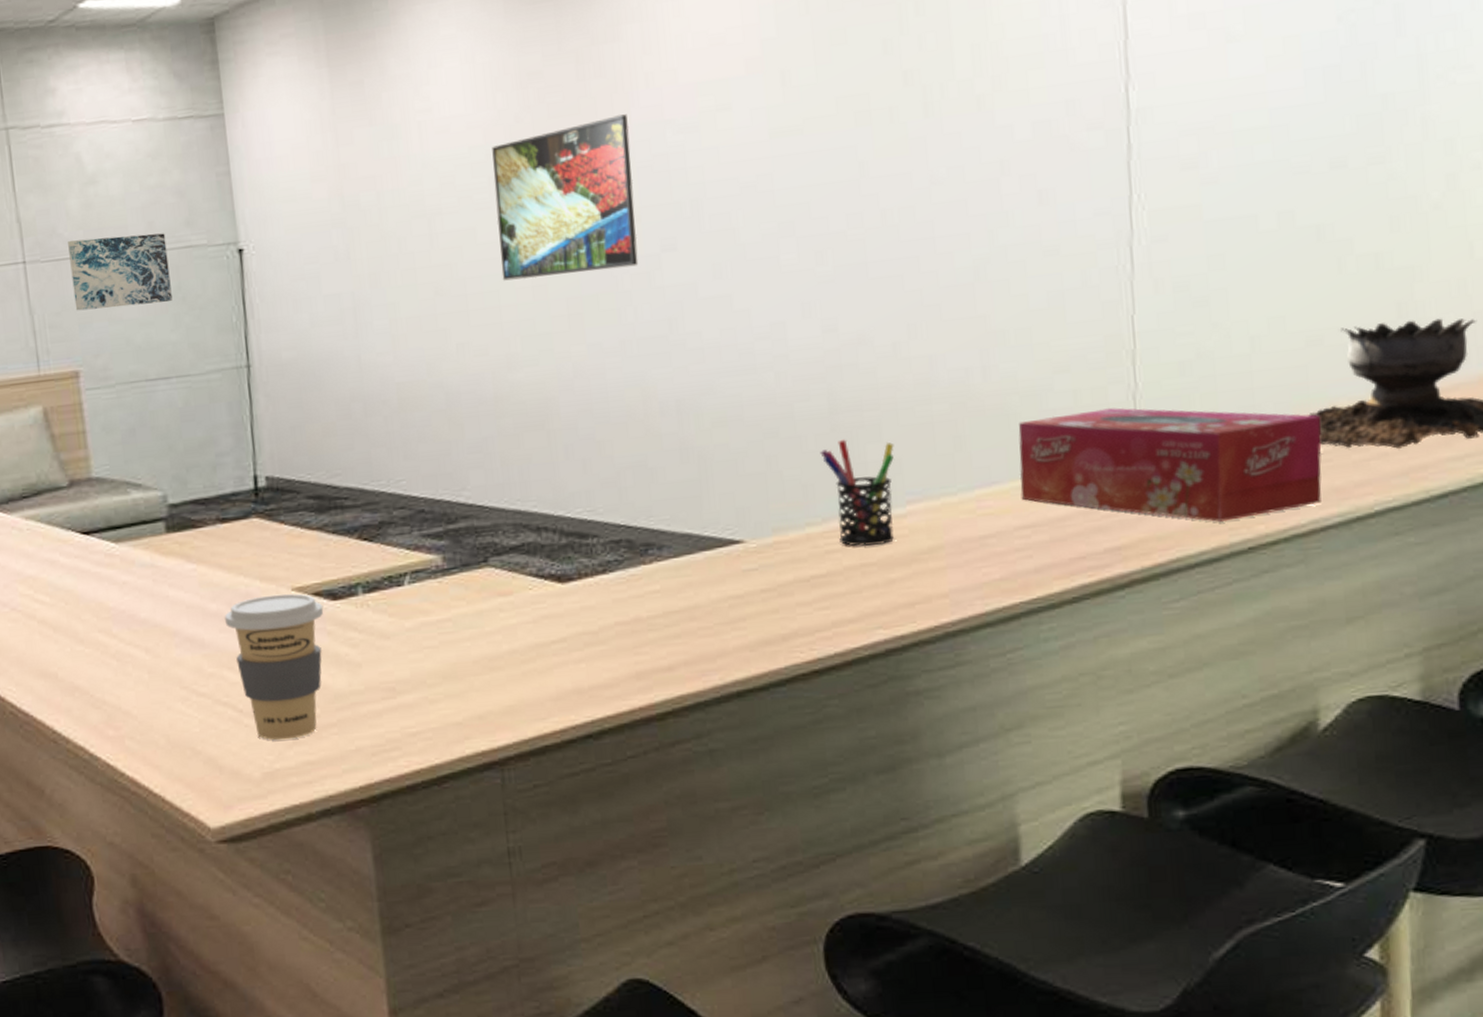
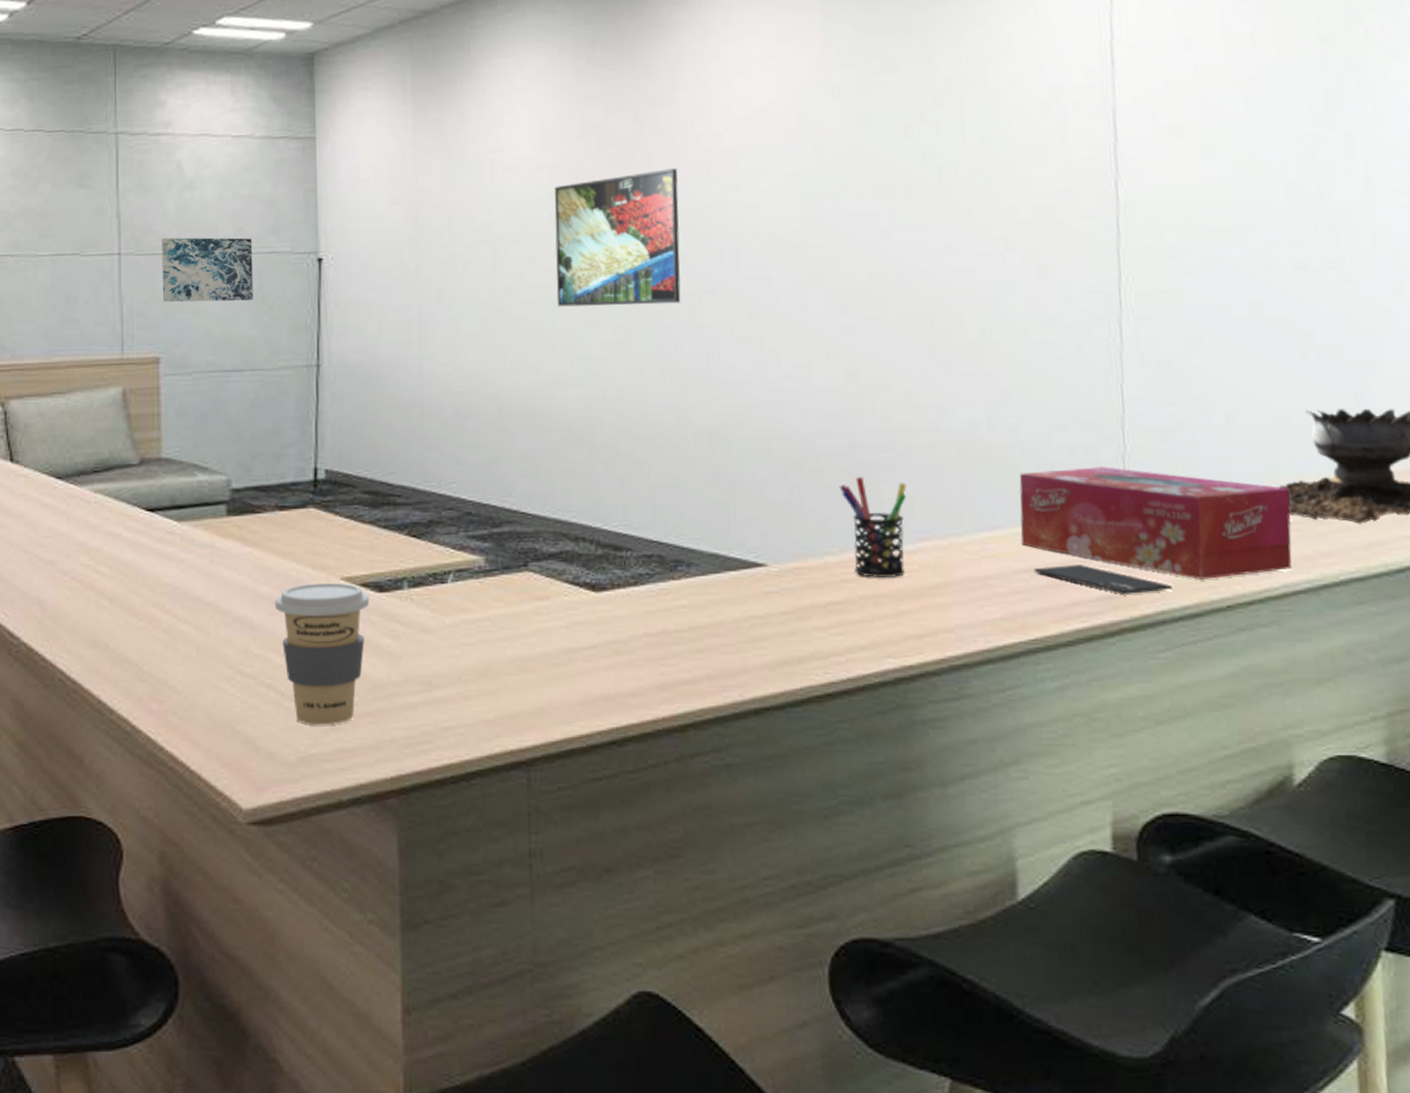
smartphone: none [1035,515,1188,544] -> present [1034,564,1172,594]

